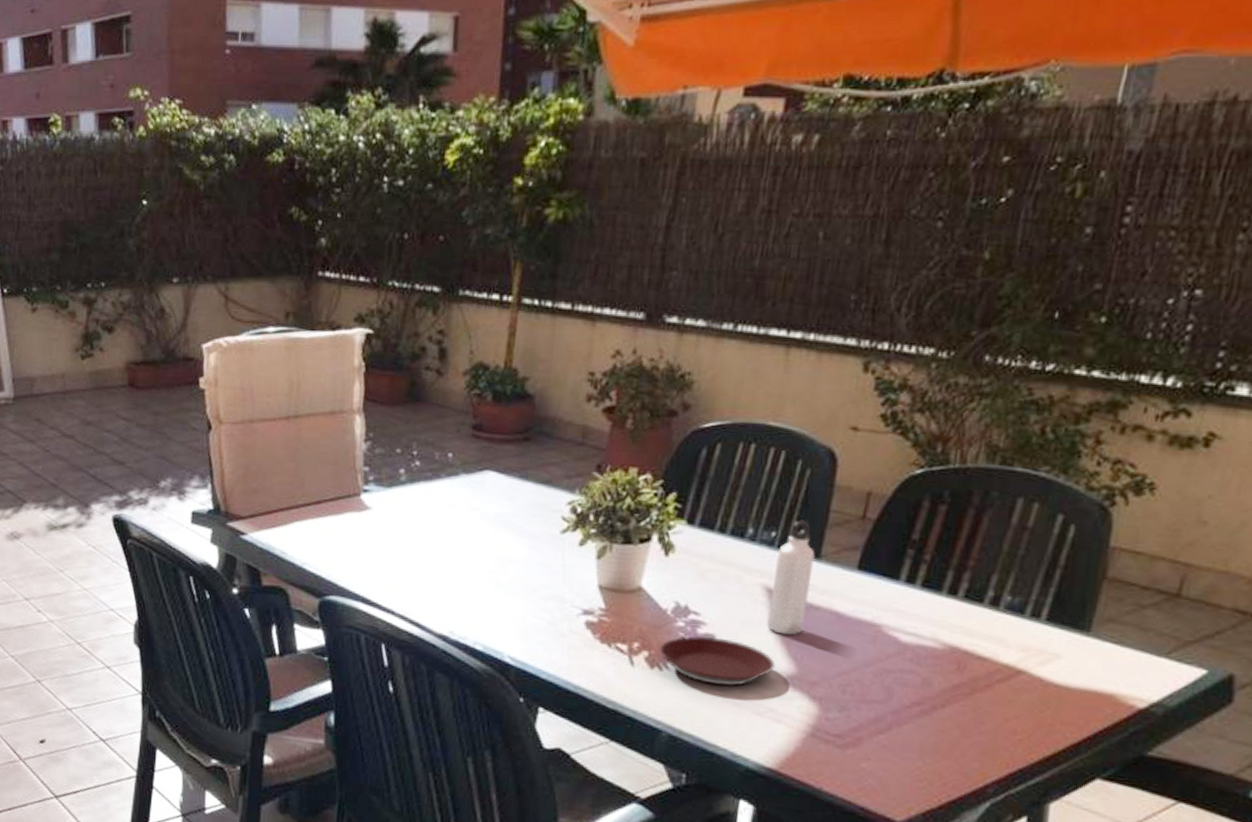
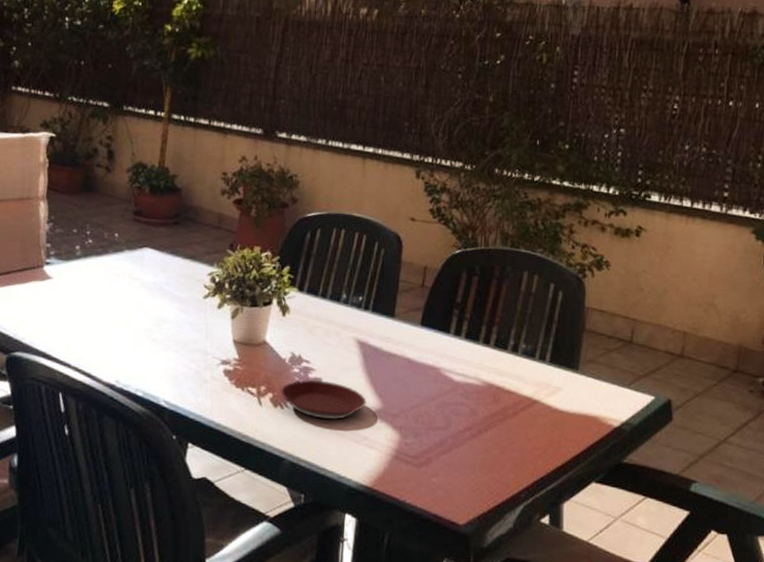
water bottle: present [767,520,815,636] -> none [359,287,391,378]

